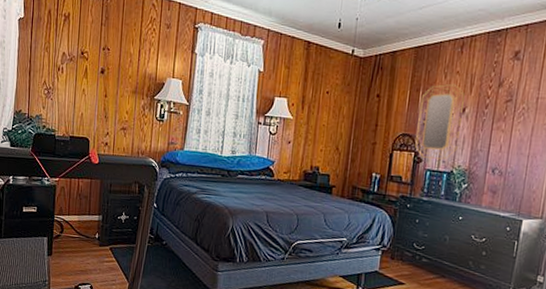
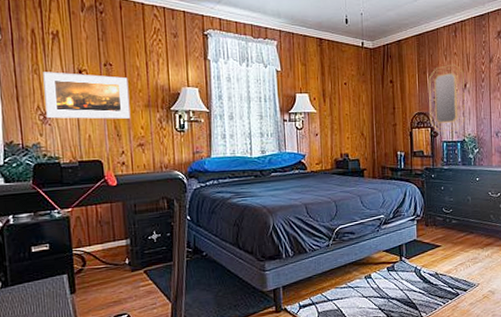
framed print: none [50,50,121,102] -> present [43,72,131,119]

